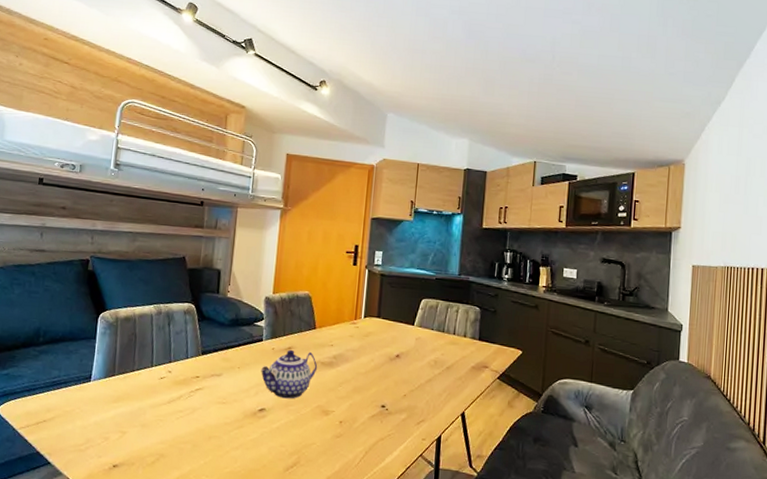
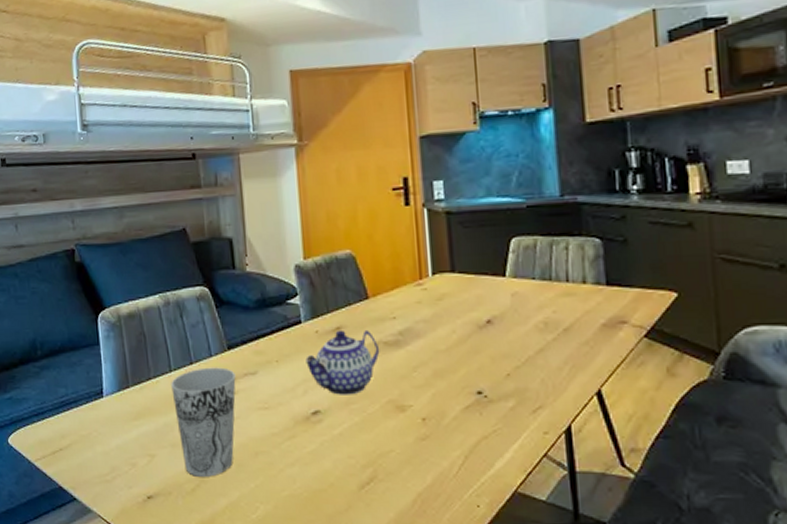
cup: none [149,366,204,453] -> present [171,367,236,477]

